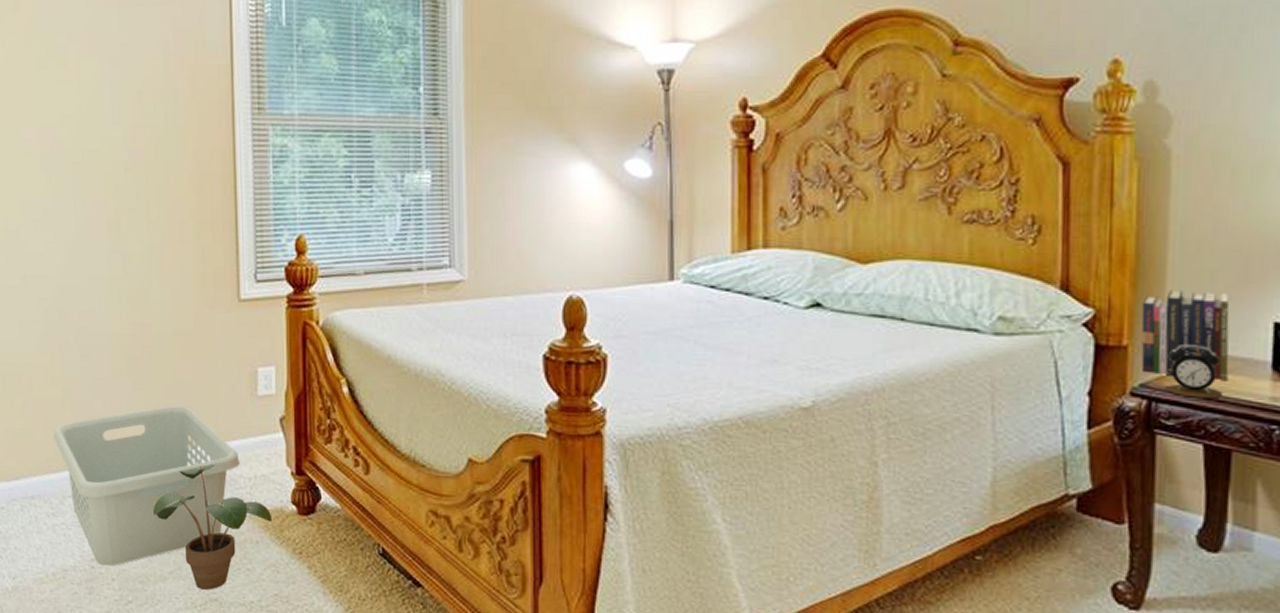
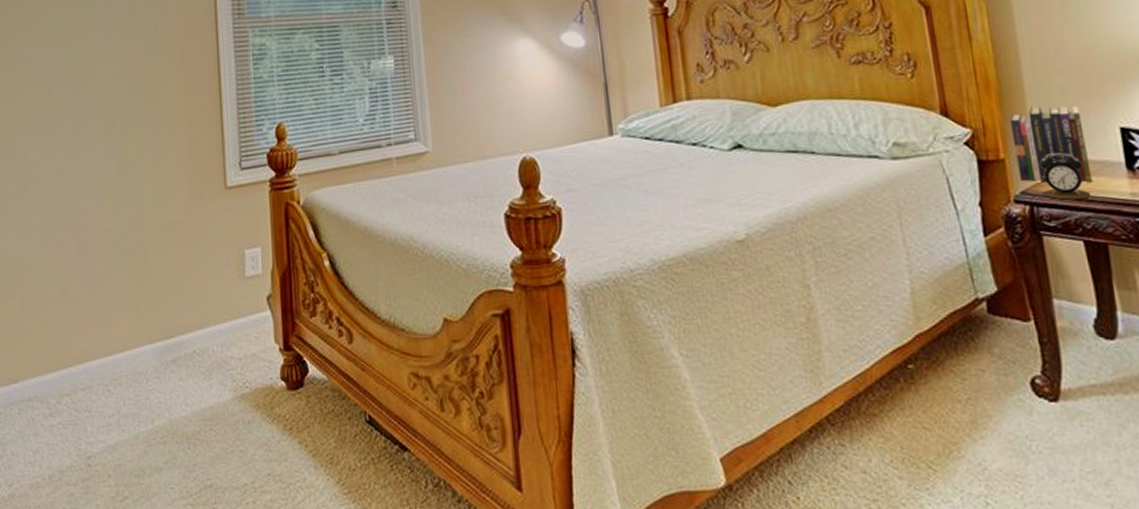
laundry basket: present [53,405,240,566] -> none [51,293,230,463]
potted plant: present [153,463,273,590] -> none [148,347,263,477]

